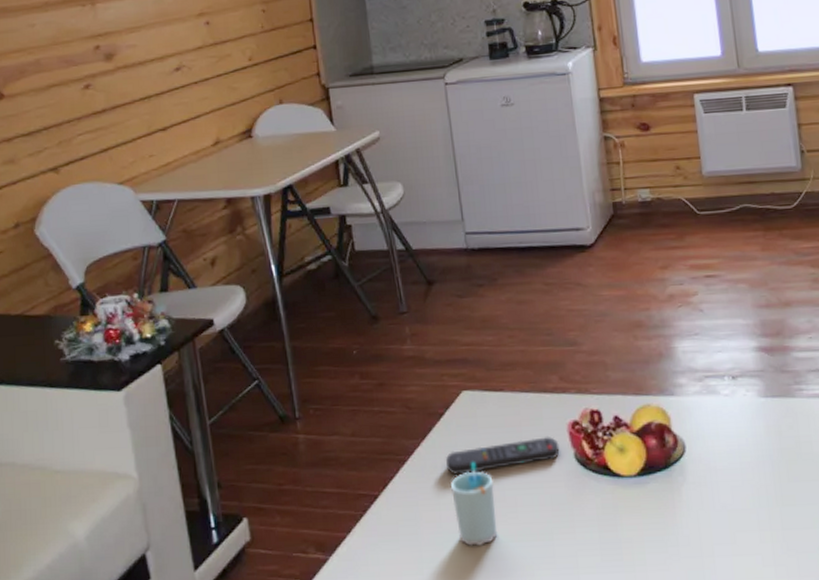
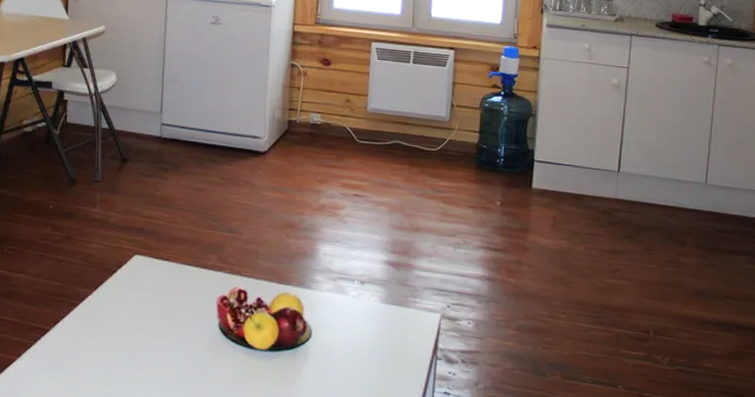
remote control: present [445,435,560,475] -> none [110,303,208,326]
cup: present [450,462,498,547] -> none [110,316,147,388]

